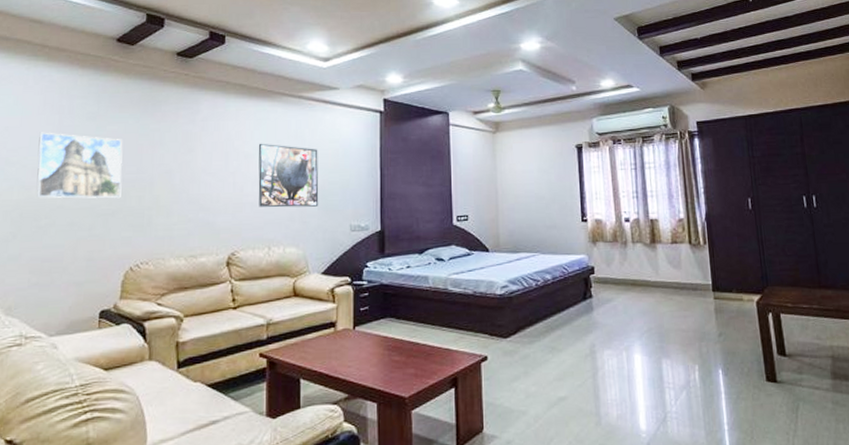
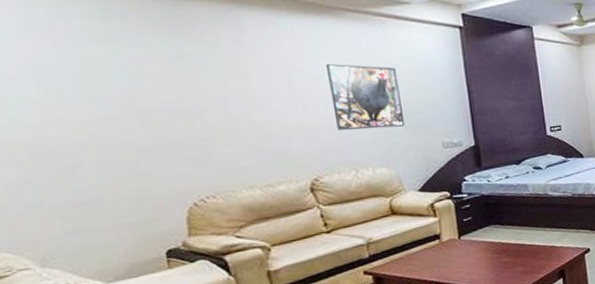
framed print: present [37,132,123,199] -> none [30,59,164,136]

